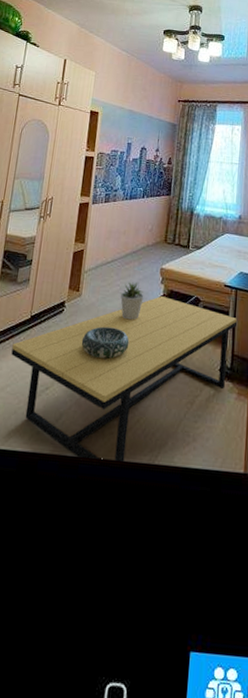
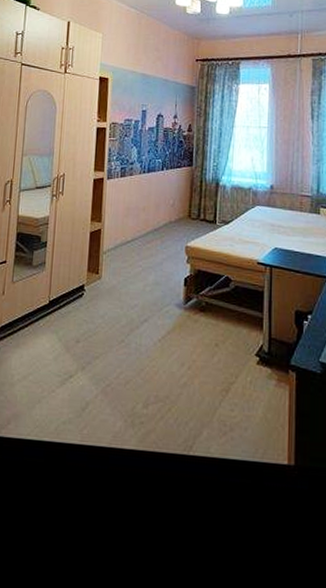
coffee table: present [11,296,237,462] -> none [31,276,273,452]
decorative bowl: present [81,326,130,359] -> none [104,310,156,345]
potted plant: present [119,282,144,320] -> none [141,262,169,303]

